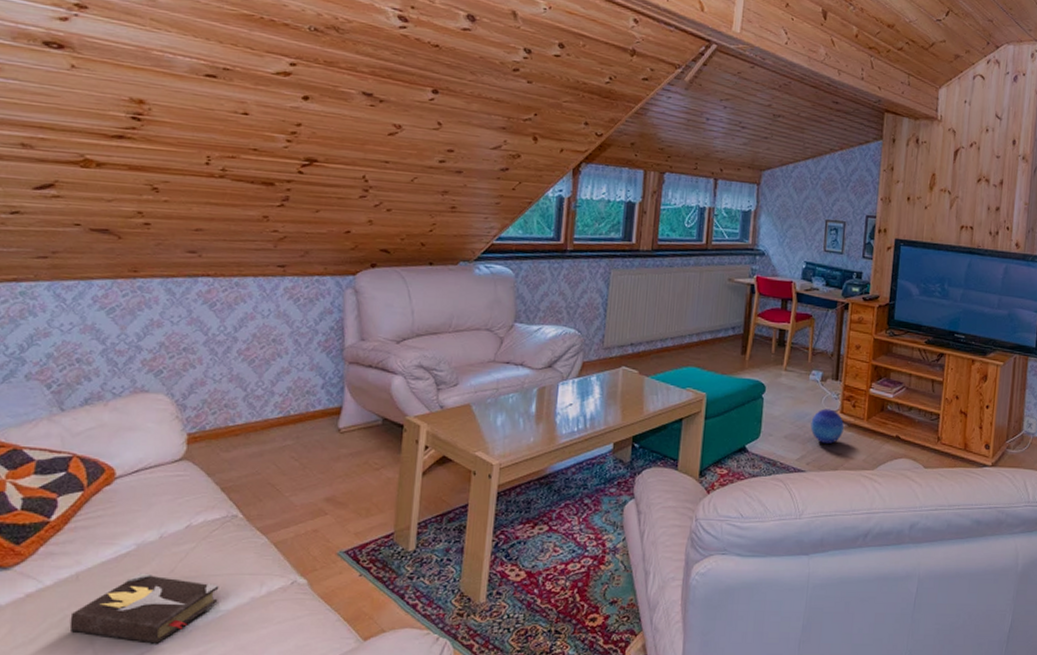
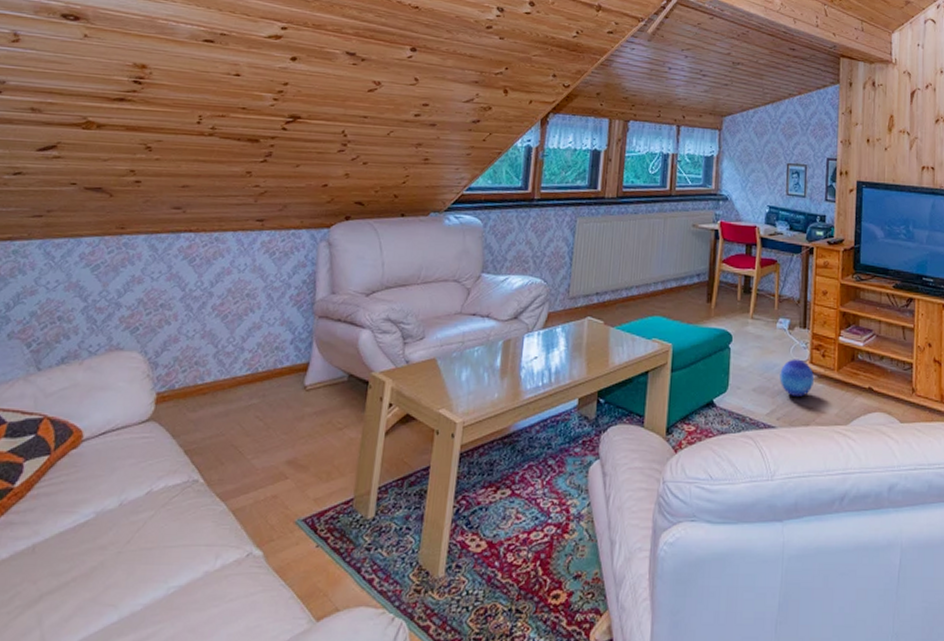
hardback book: present [69,573,219,644] -> none [19,544,174,625]

